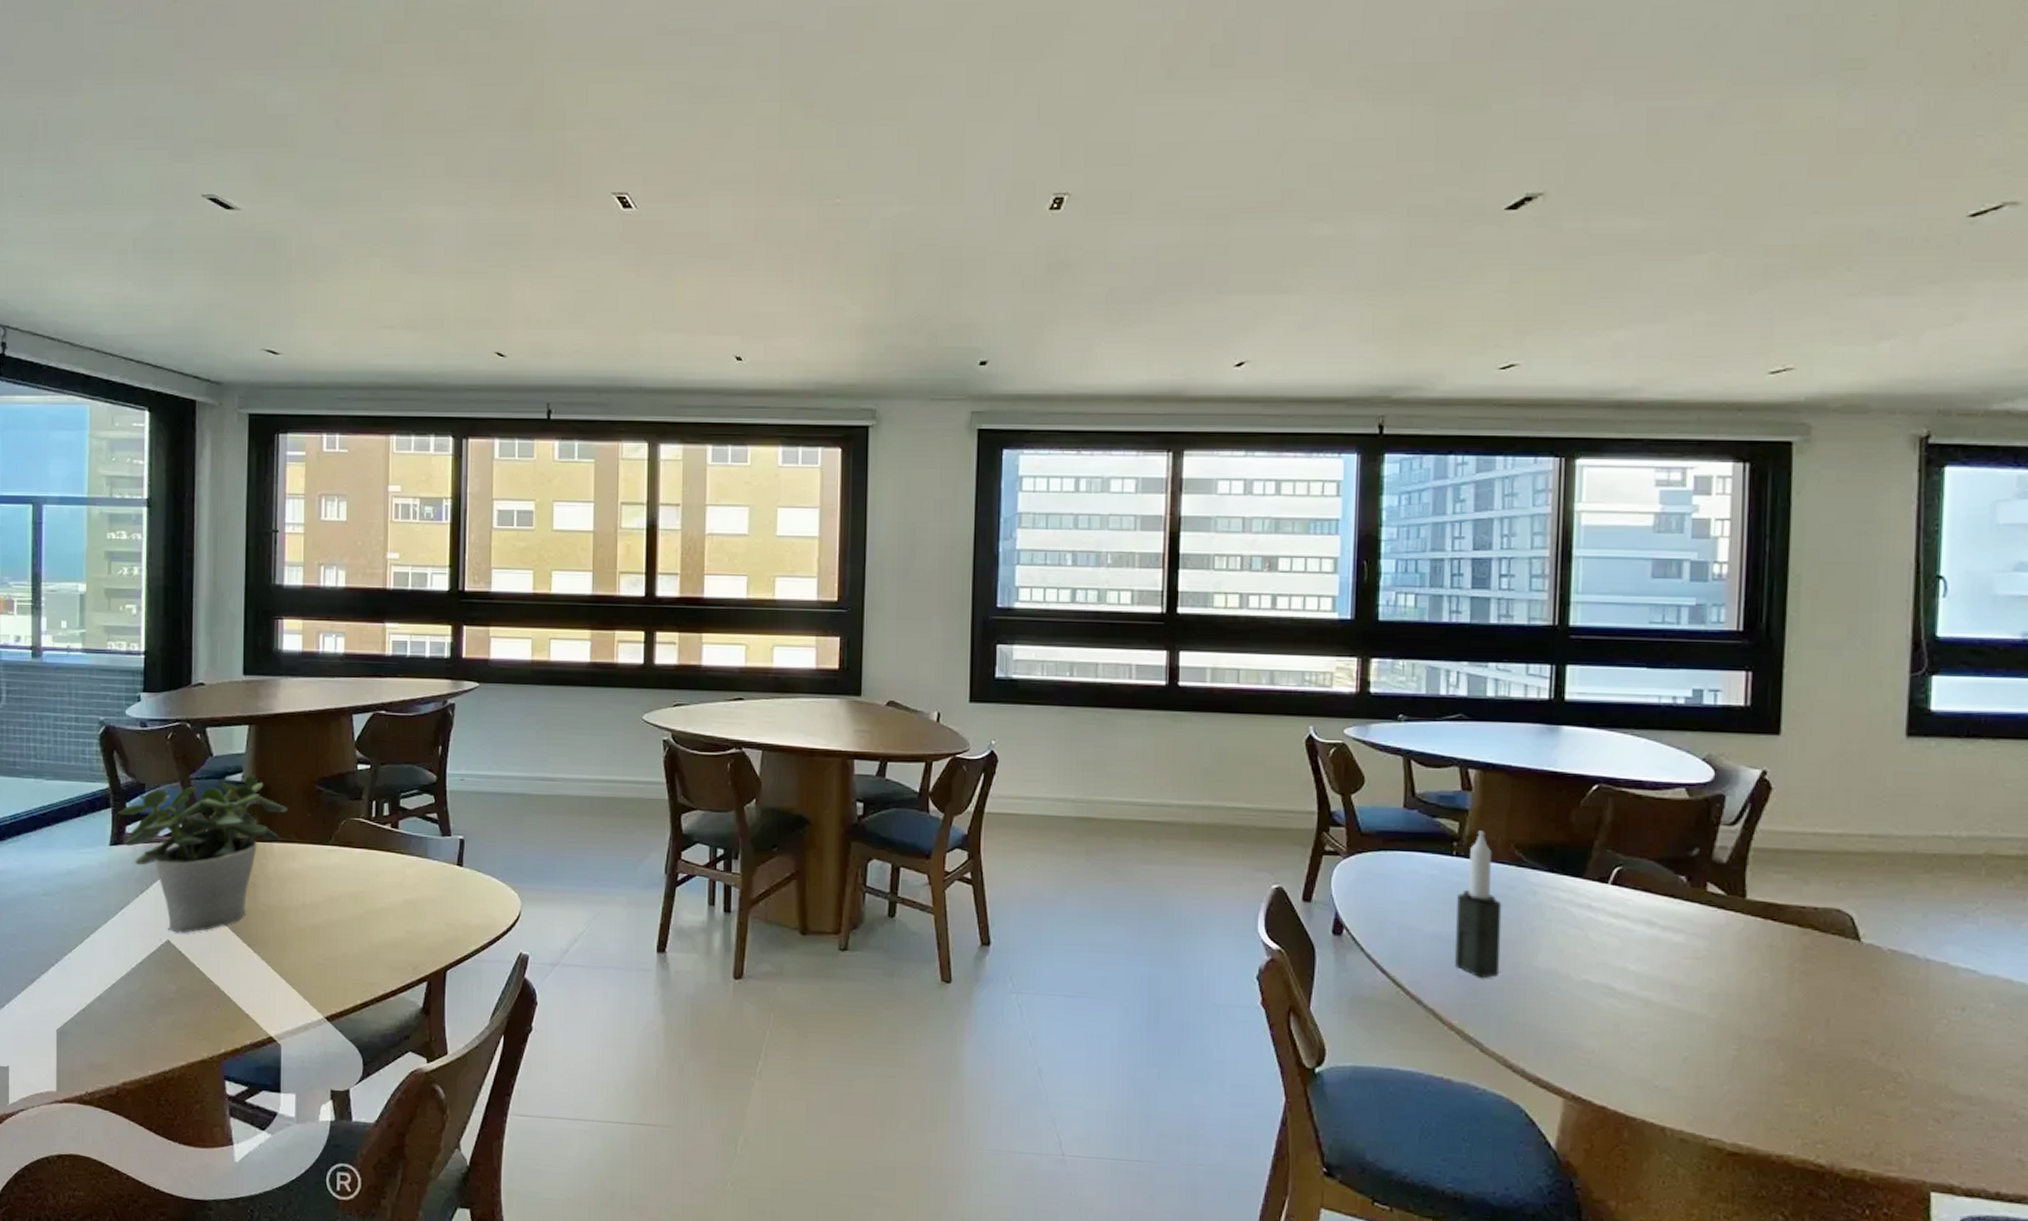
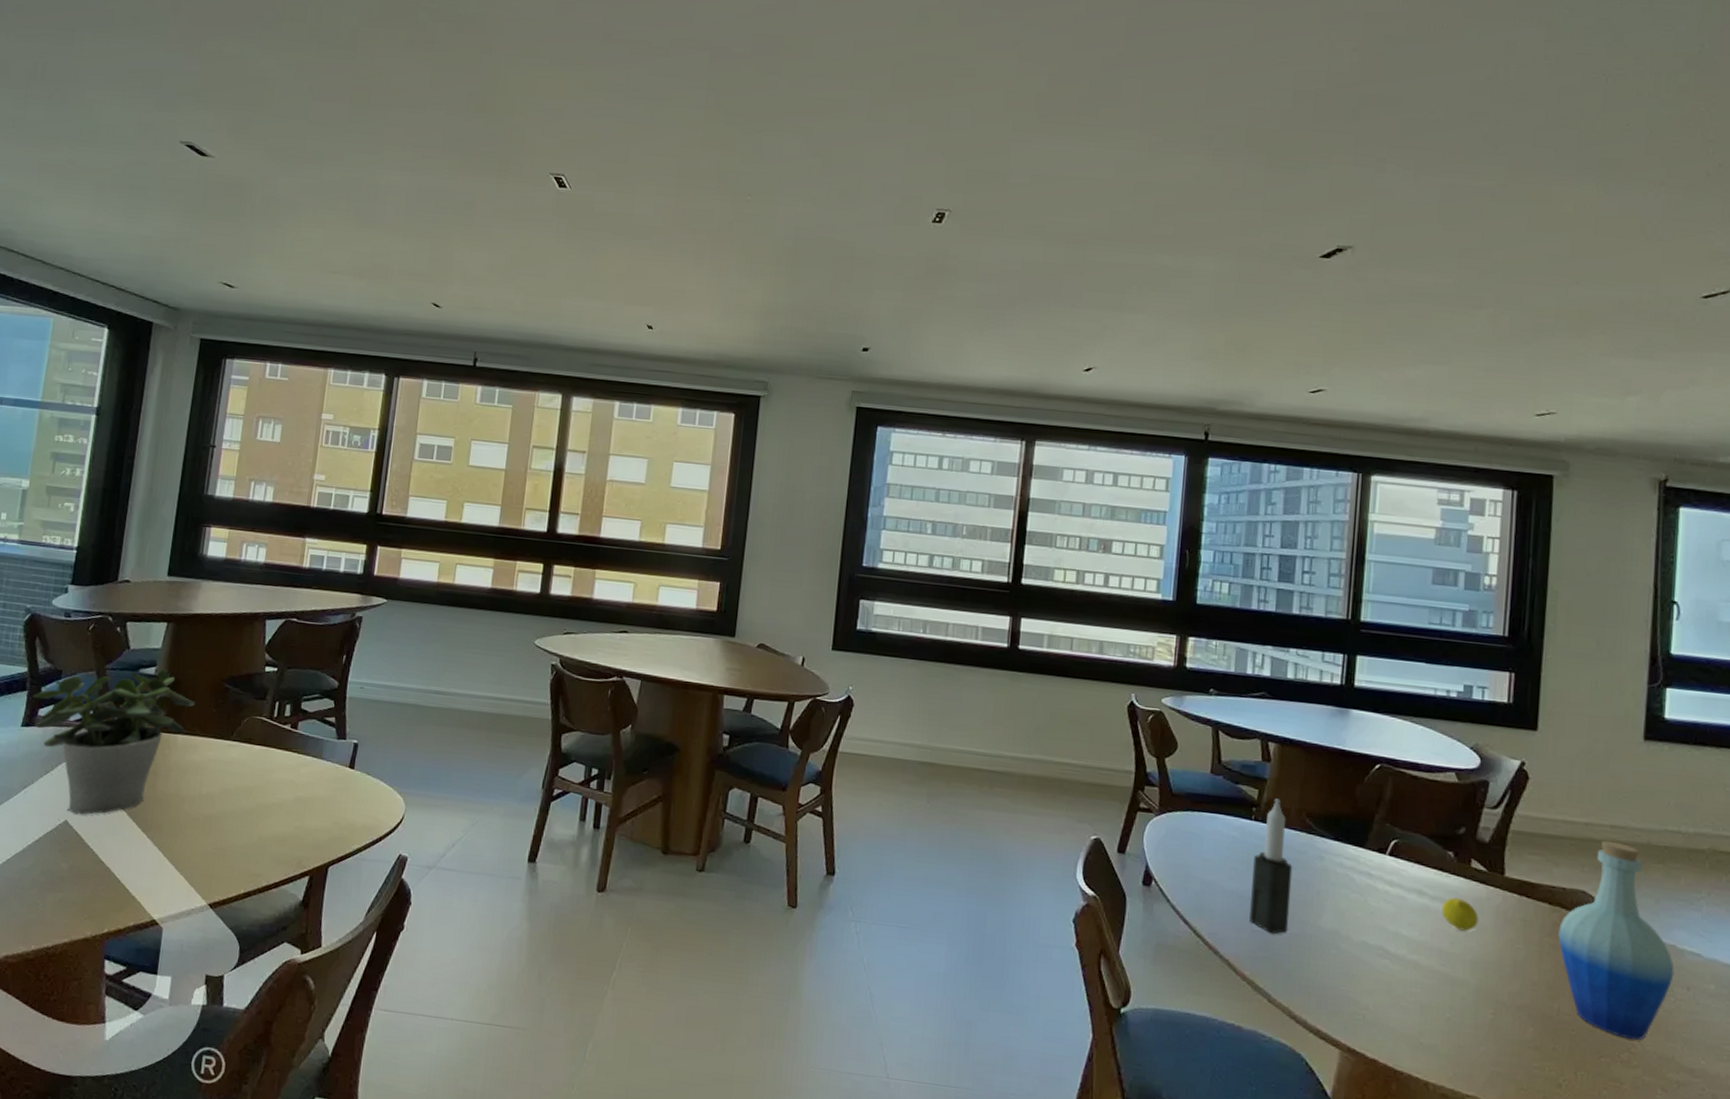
fruit: none [1674,926,1718,962] -> present [1442,897,1479,931]
bottle: none [1810,851,1947,1069] -> present [1558,840,1674,1041]

